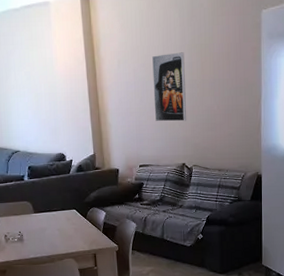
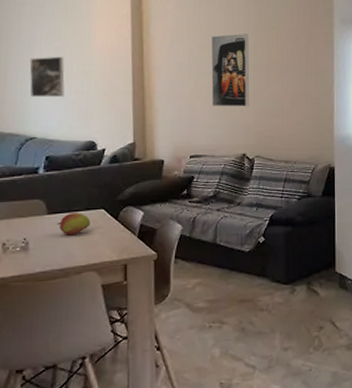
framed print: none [8,80,37,117] -> present [29,56,65,97]
fruit: none [42,212,66,230] -> present [57,213,91,236]

